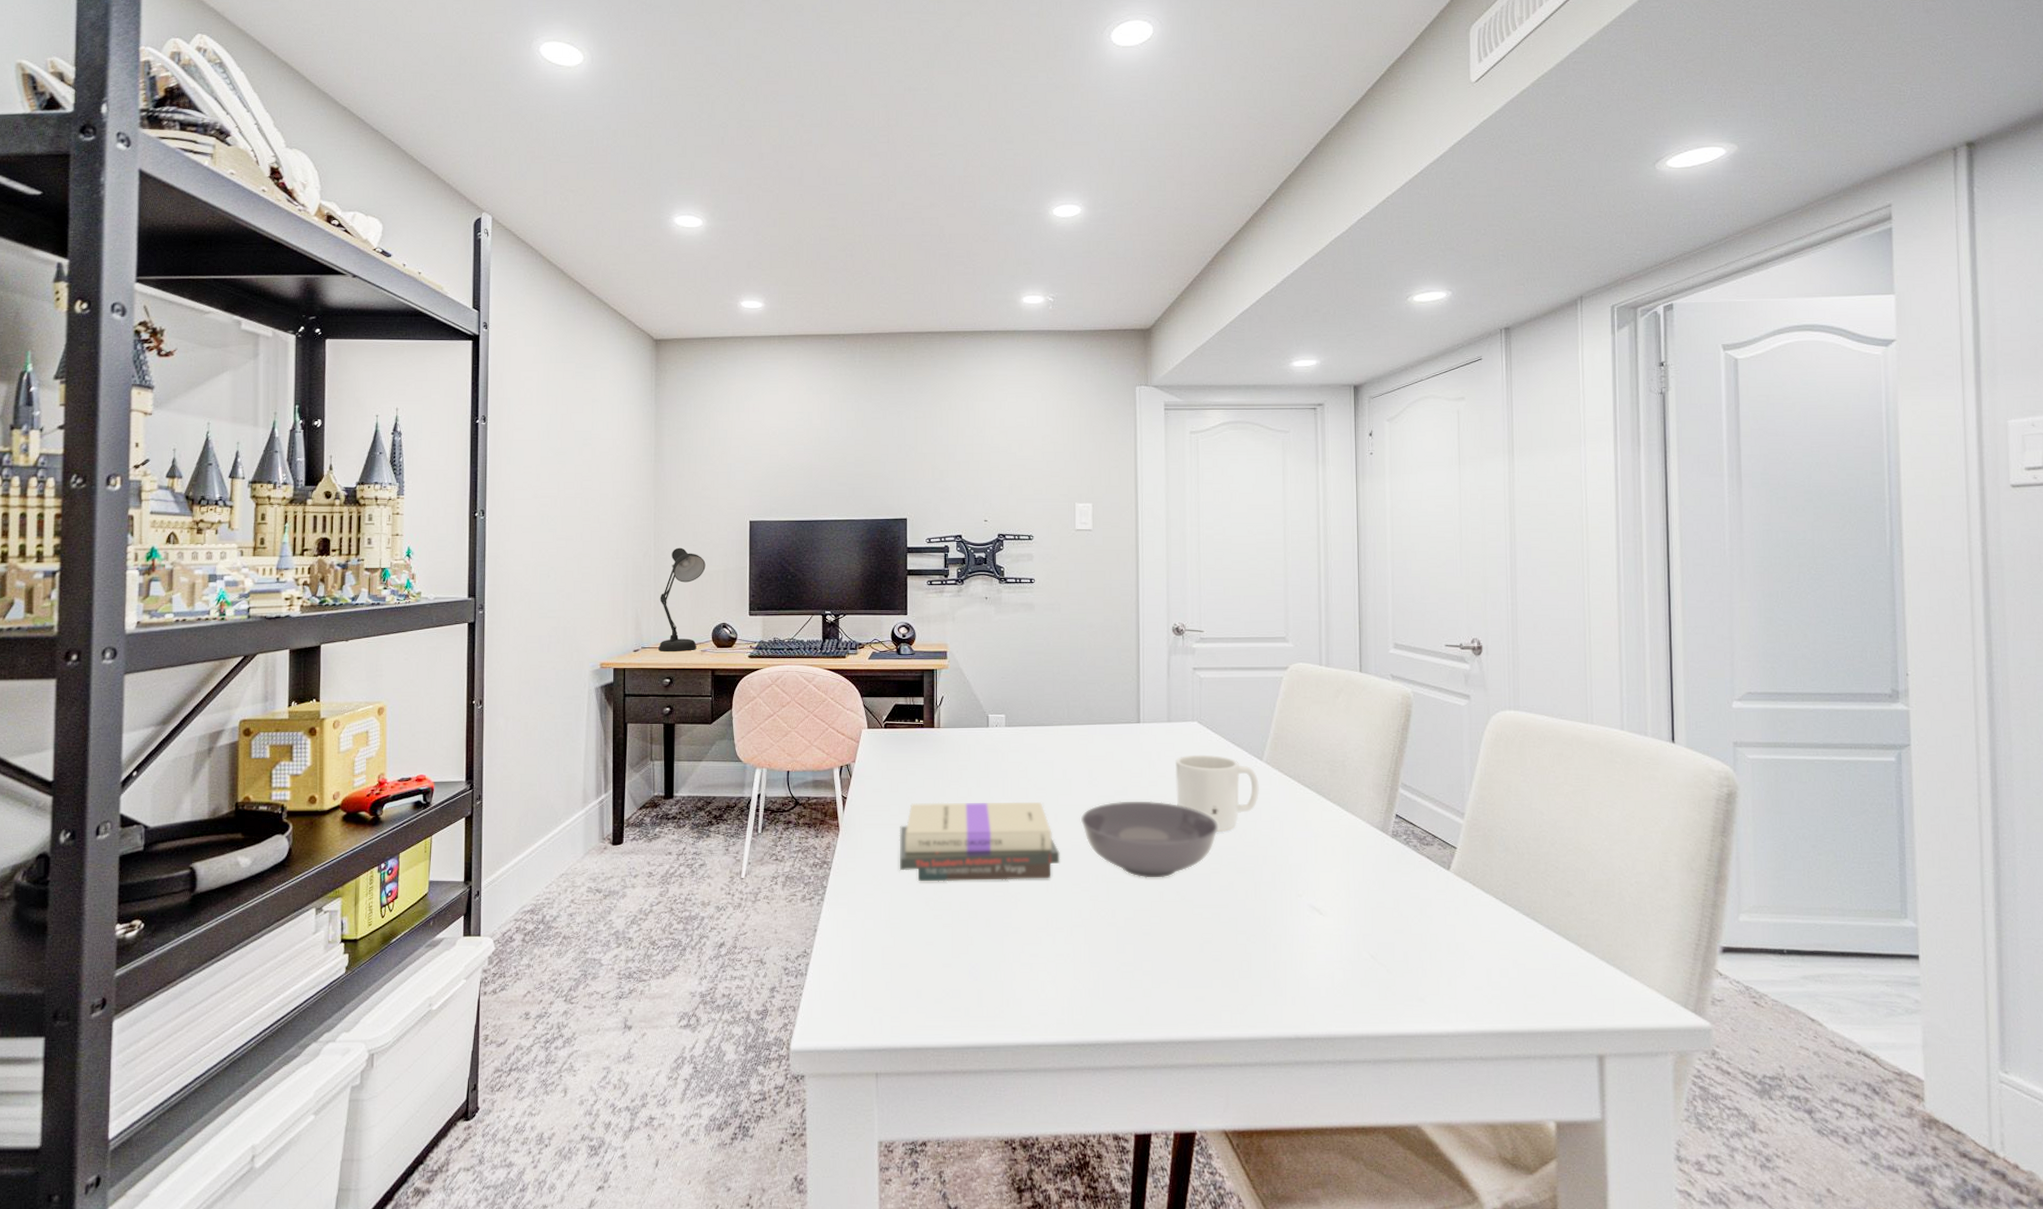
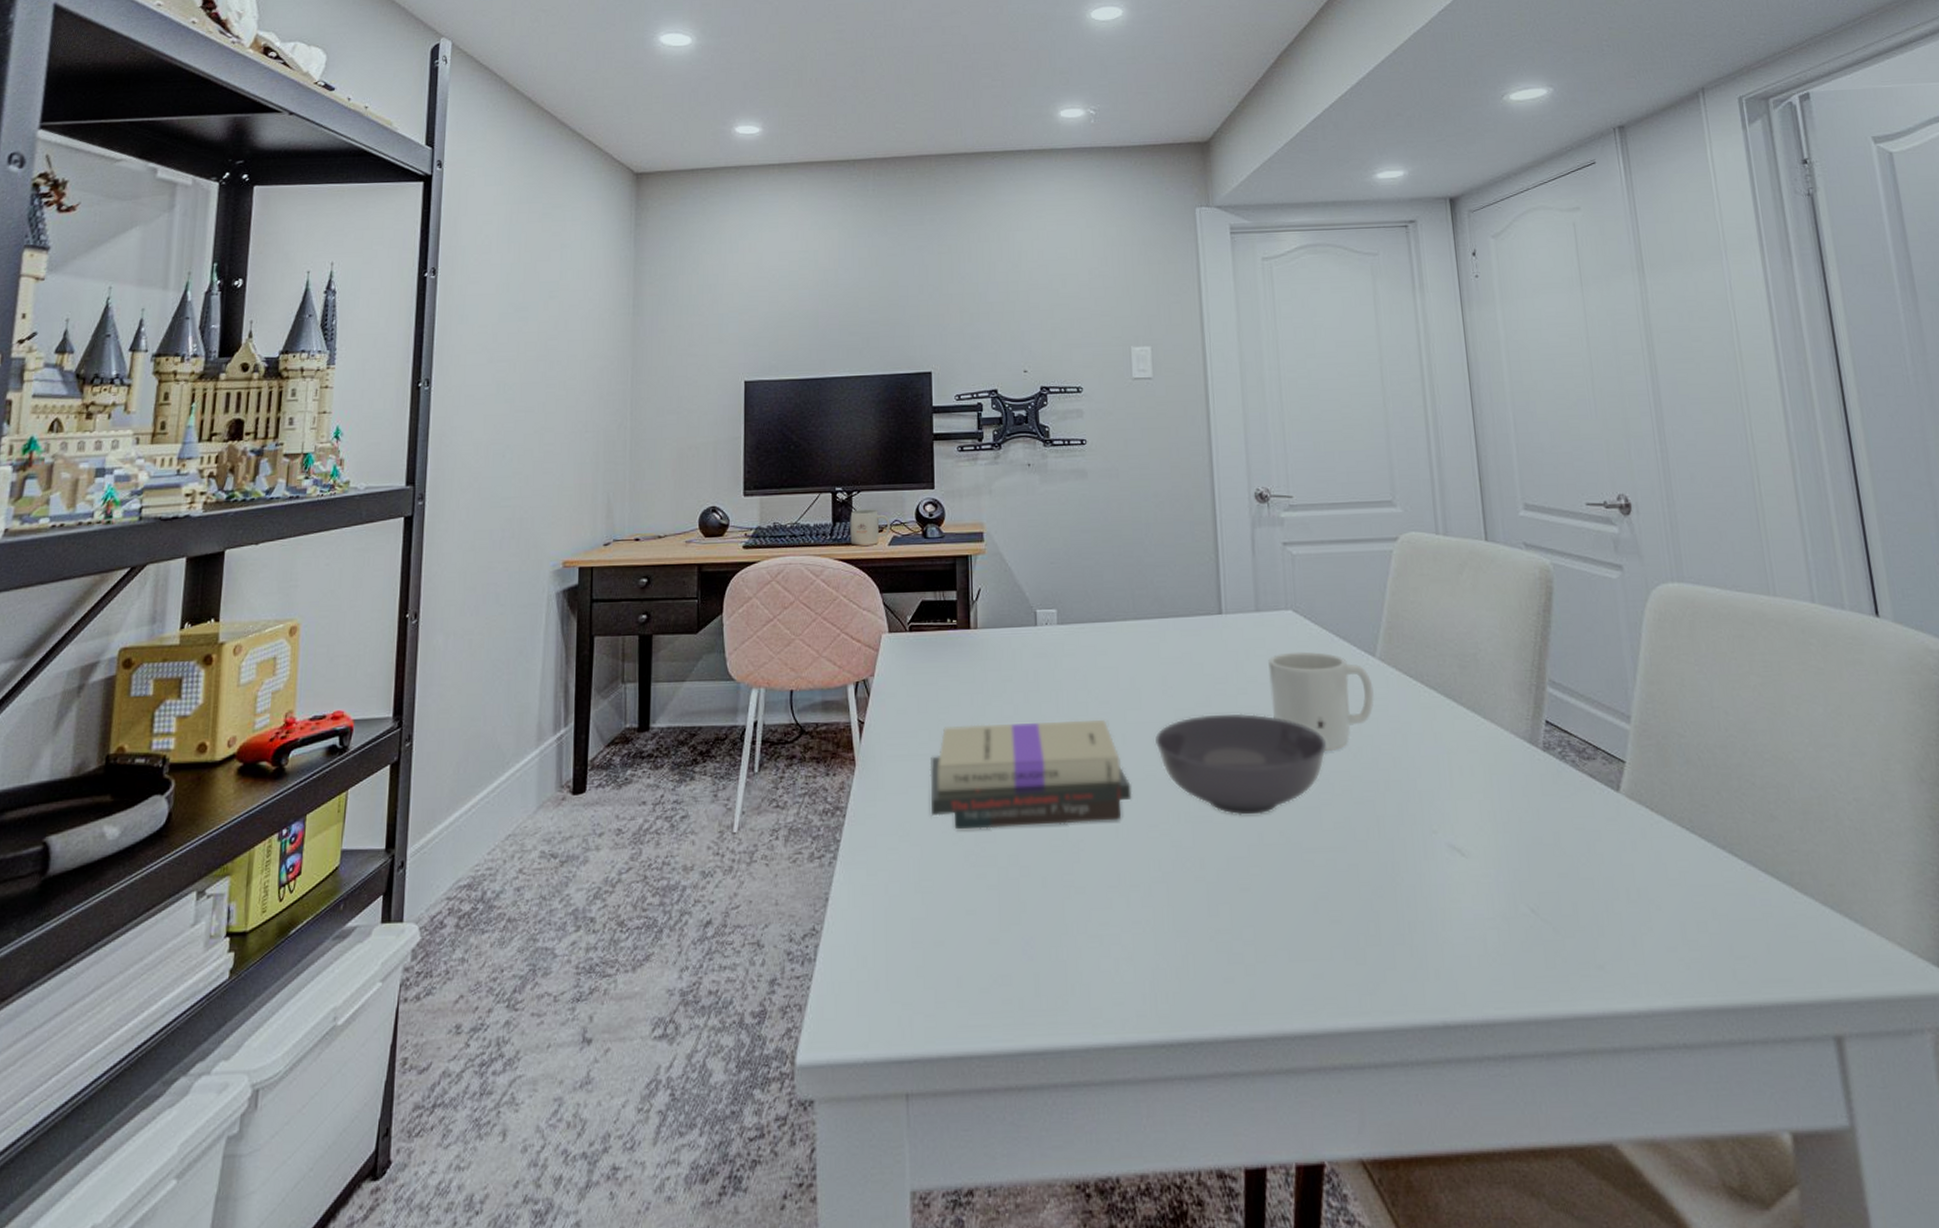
desk lamp: present [658,547,706,653] -> none [634,416,692,545]
mug: none [837,630,870,660] -> present [850,509,890,547]

